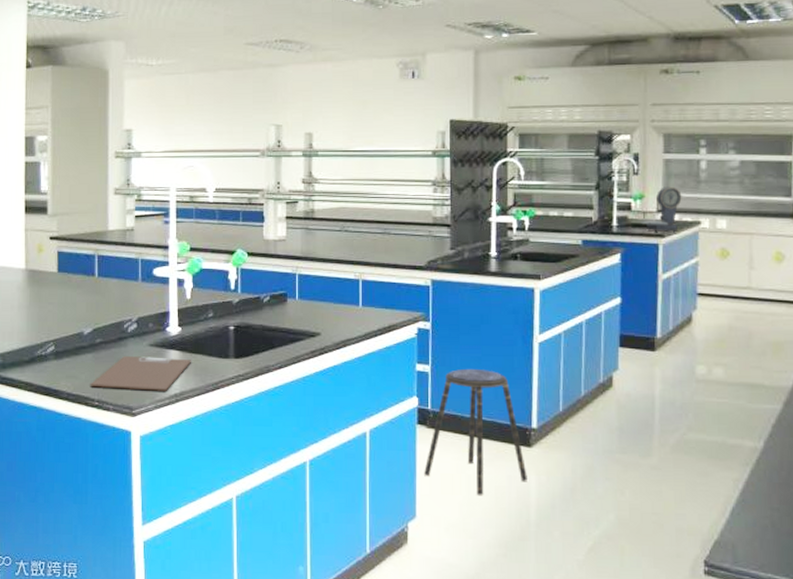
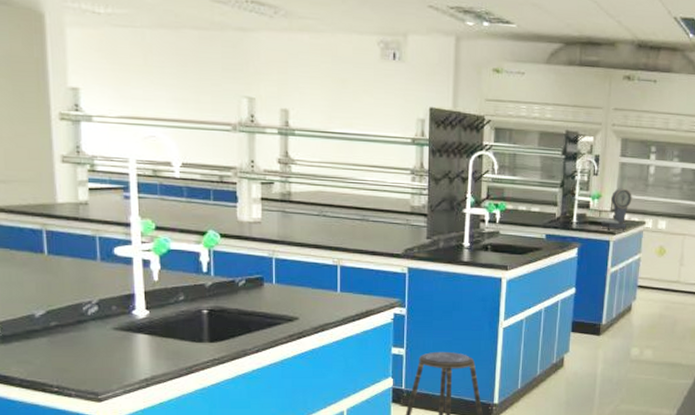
clipboard: present [89,356,192,391] -> none [46,340,163,376]

